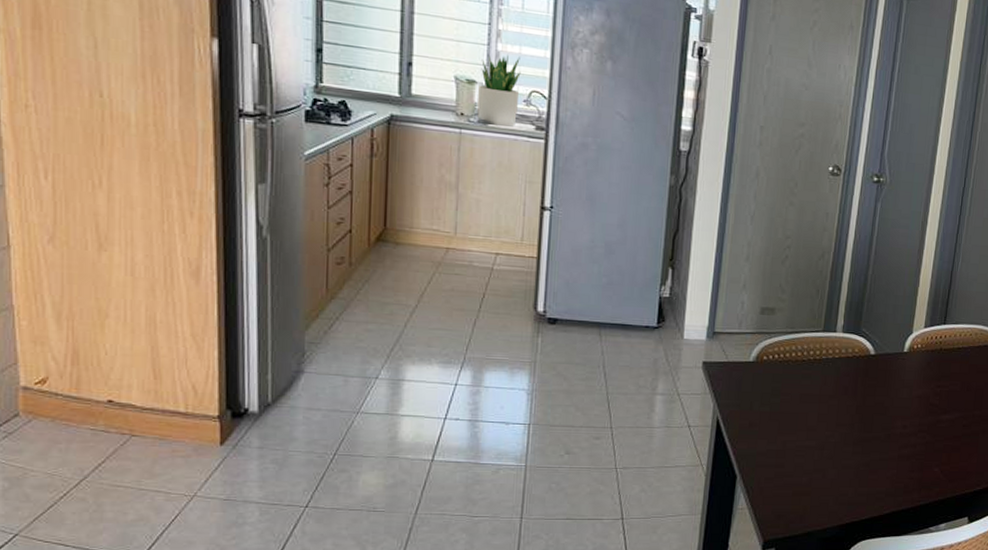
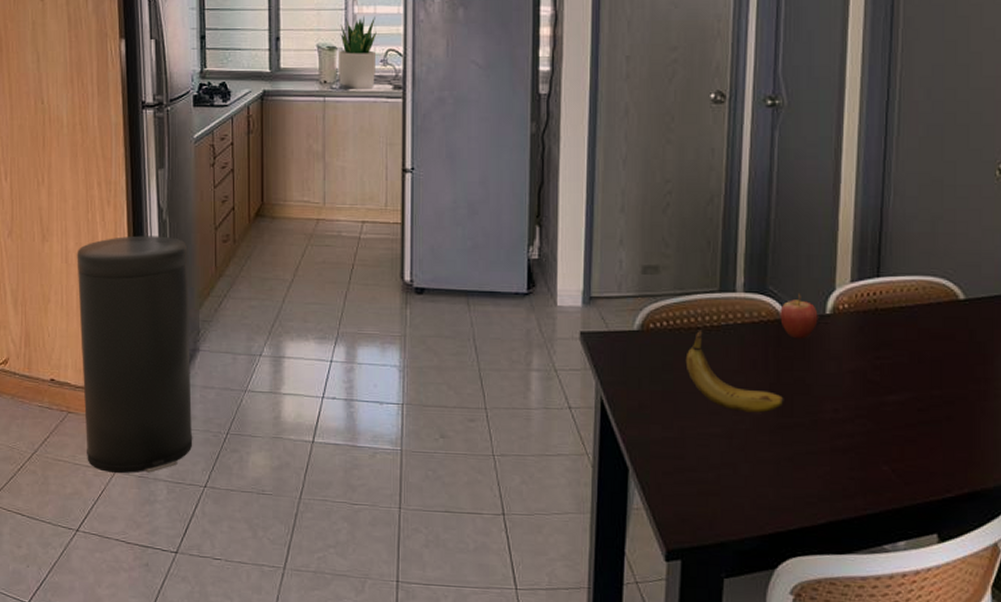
pedal bin: none [146,251,293,496] -> present [77,235,193,473]
fruit: none [791,362,867,429] -> present [685,329,784,413]
fruit: none [869,334,898,371] -> present [780,292,818,339]

